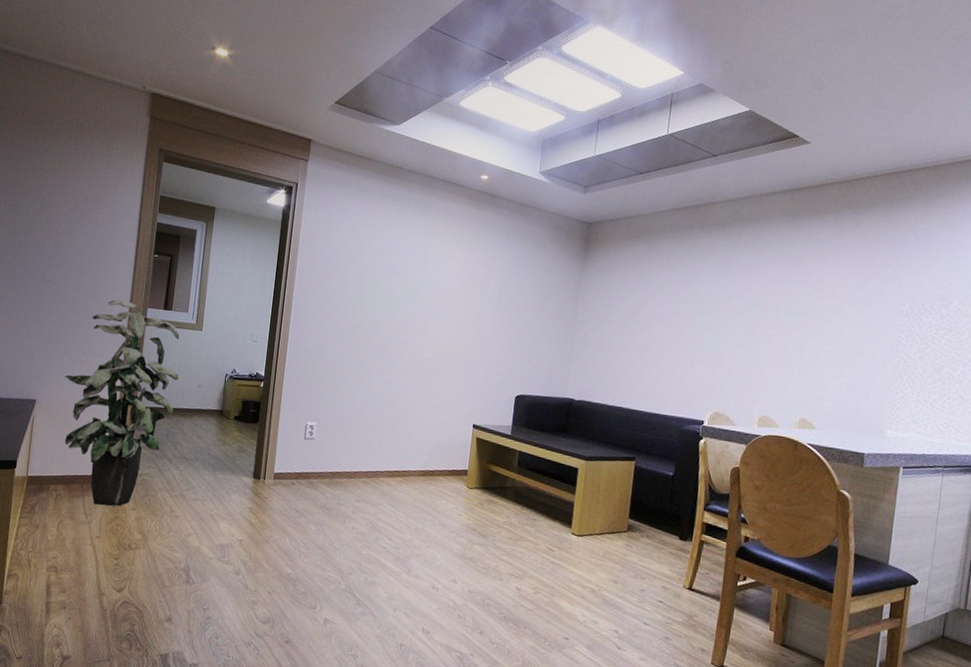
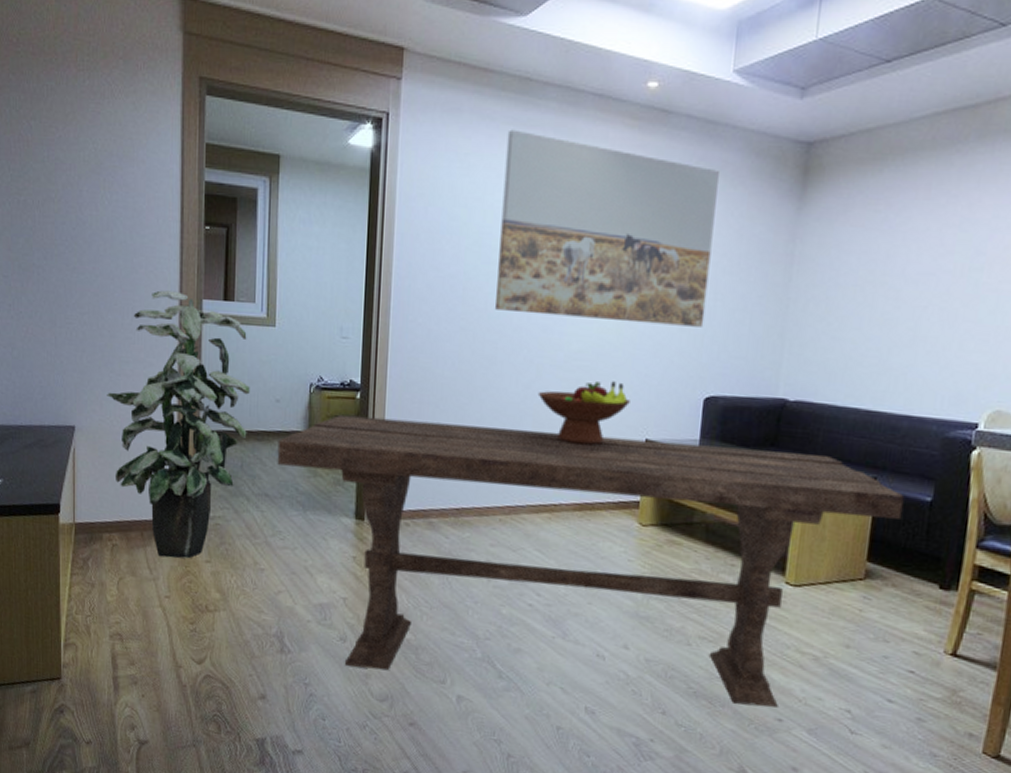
dining table: none [195,398,655,629] -> present [277,414,905,708]
wall art: none [368,201,529,345] -> present [496,129,719,327]
fruit bowl: none [396,381,463,428] -> present [537,381,630,445]

